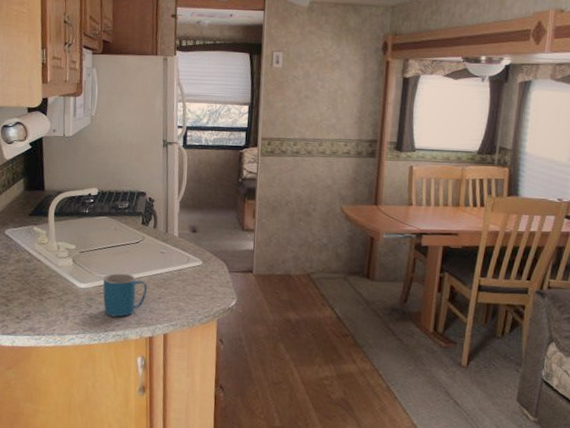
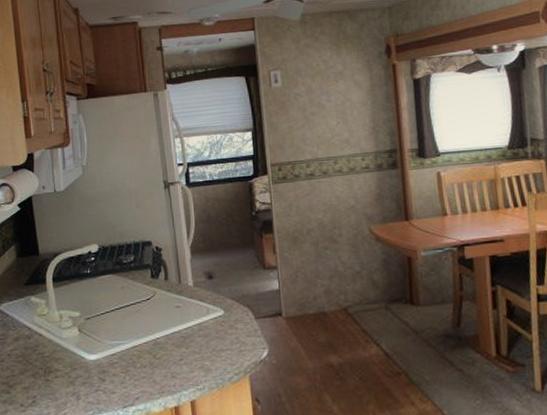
mug: present [103,273,147,317] -> none [114,336,166,389]

